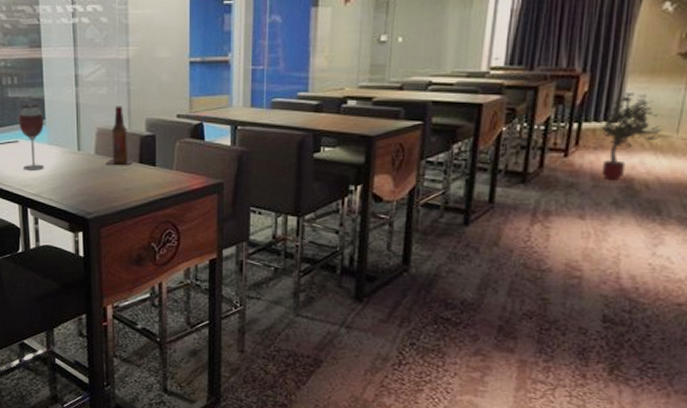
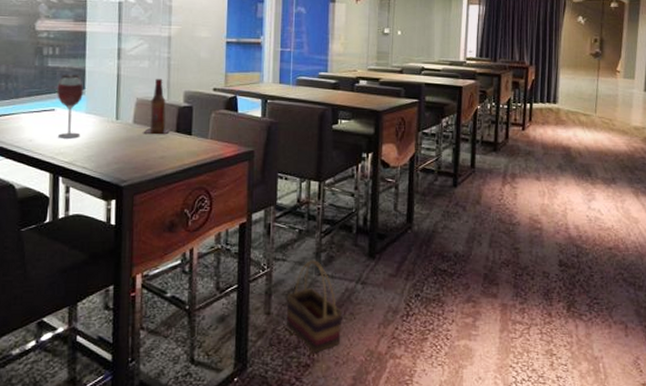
woven basket: none [261,300,324,394] -> present [286,260,343,352]
potted tree: present [601,93,663,180] -> none [546,82,586,149]

